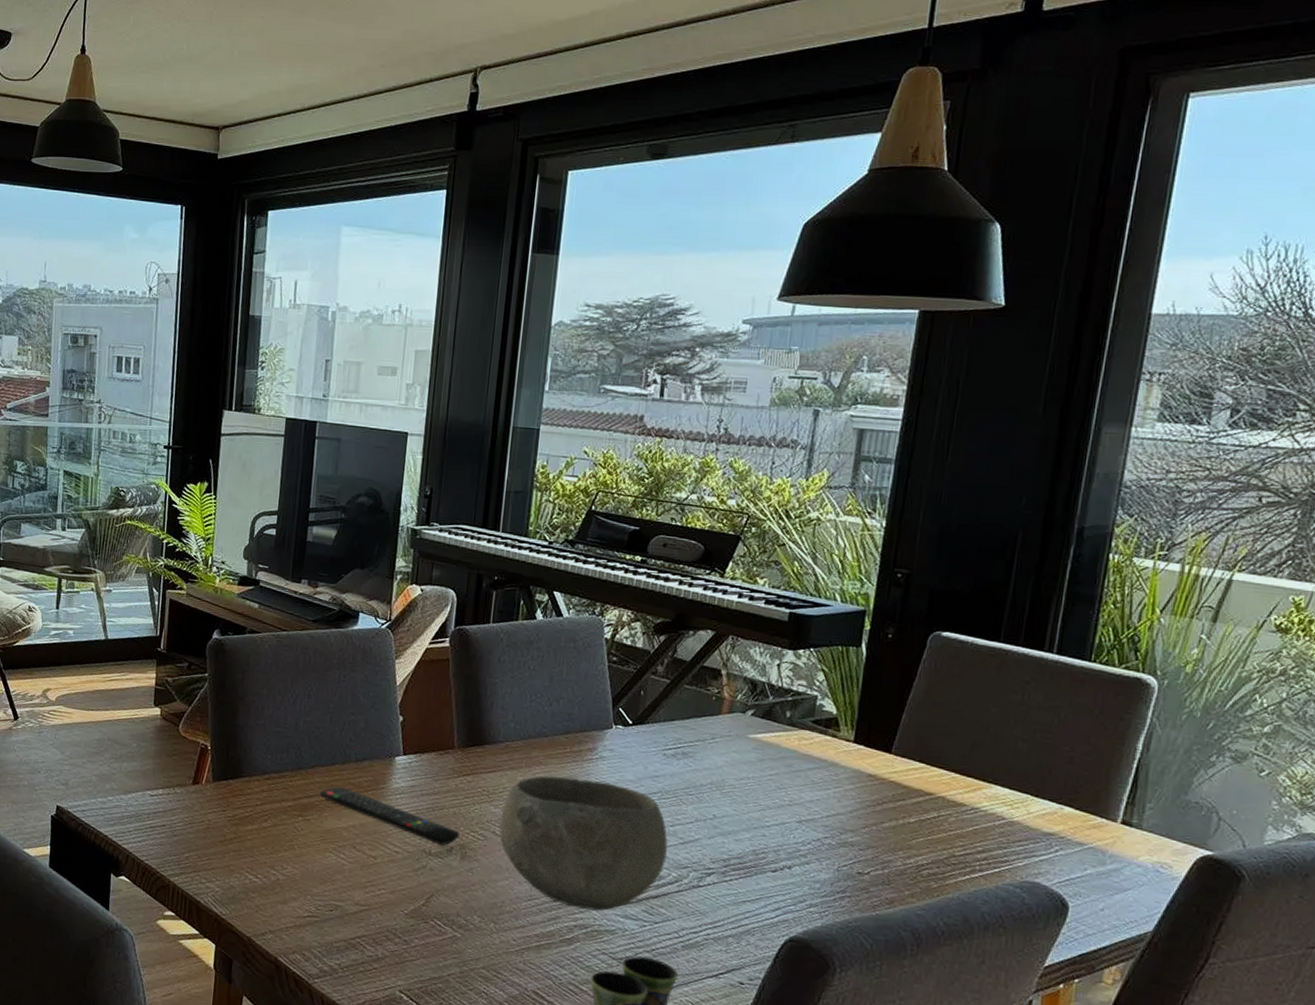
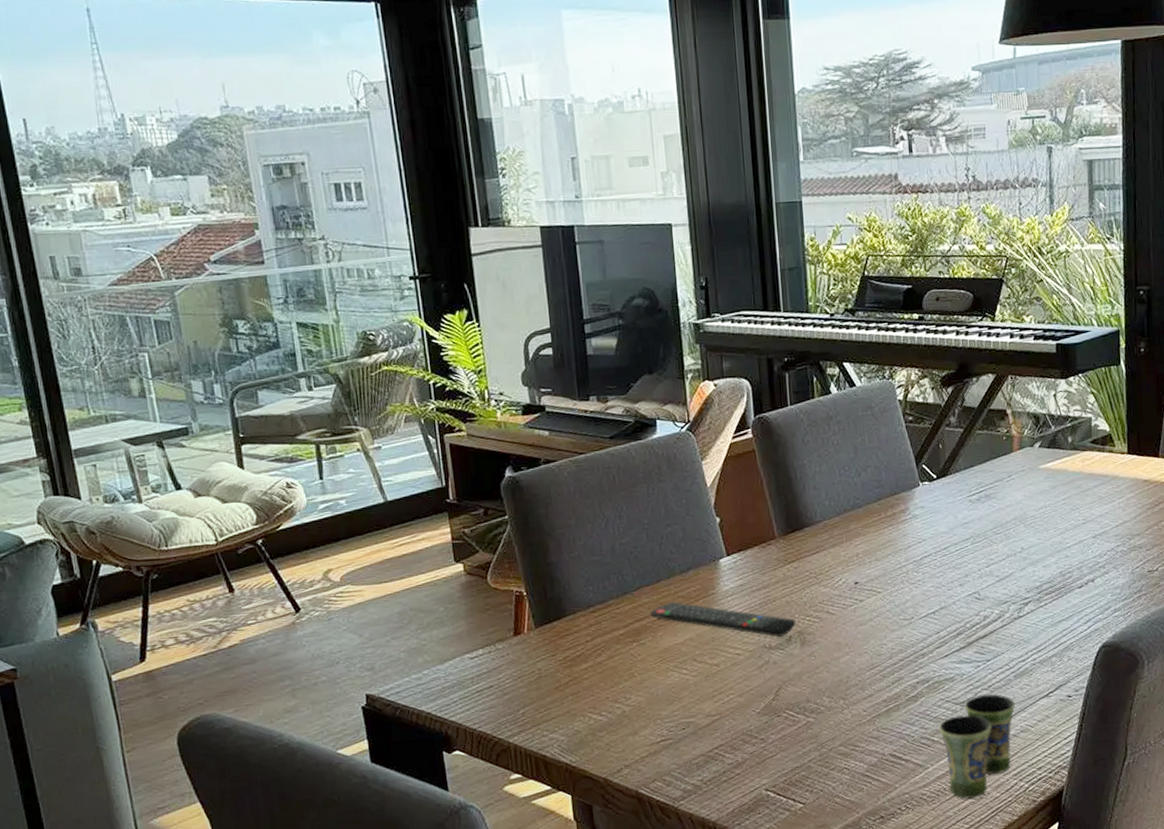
bowl: present [499,776,669,911] -> none [831,539,988,665]

